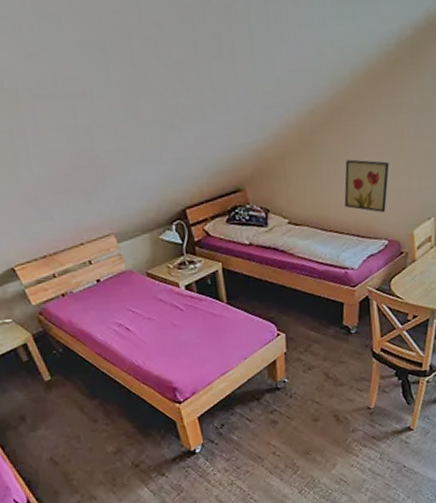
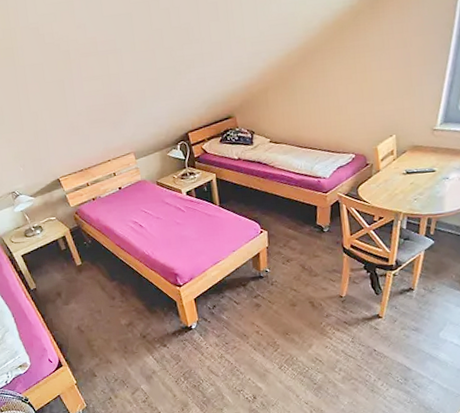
wall art: present [344,159,390,212] -> none [316,90,355,132]

